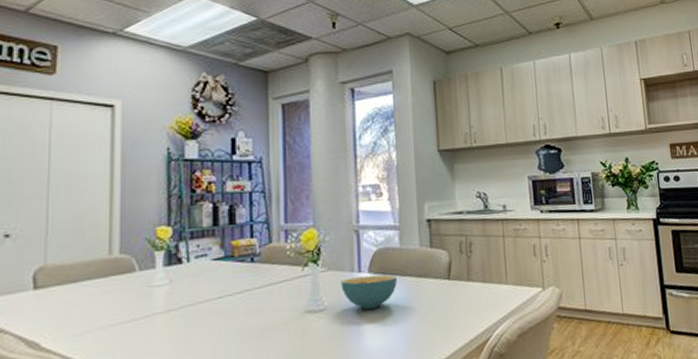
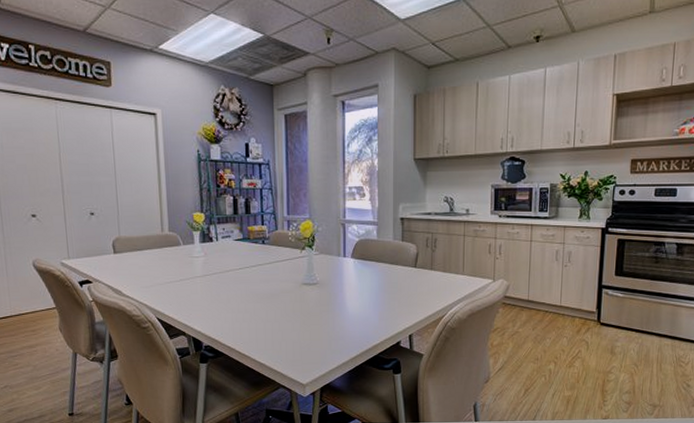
cereal bowl: present [341,275,398,309] -> none [330,261,374,285]

